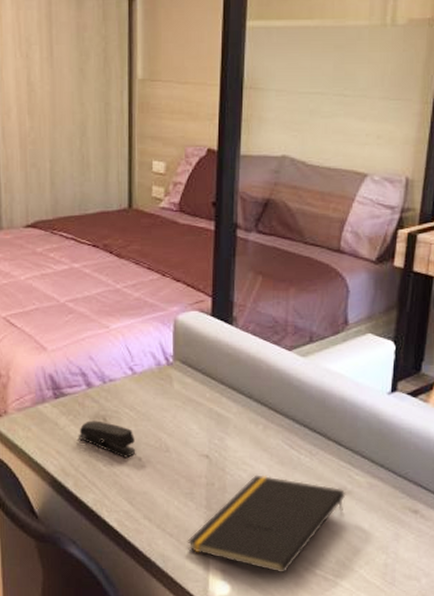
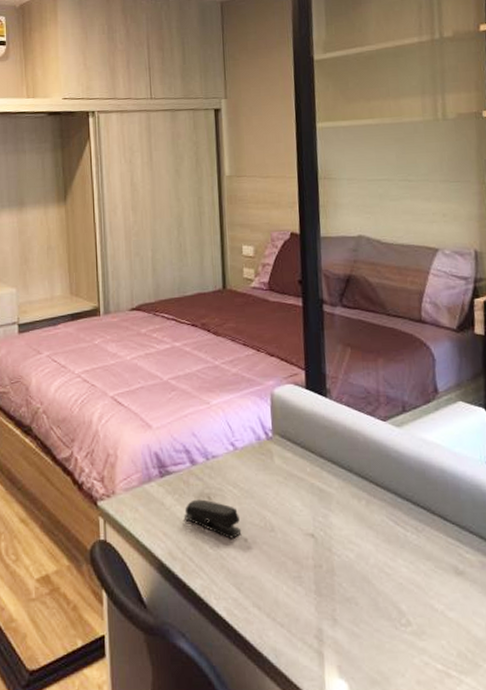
notepad: present [187,475,346,574] -> none [298,555,459,670]

